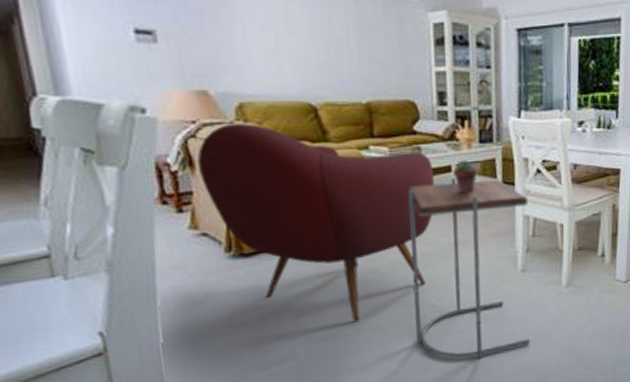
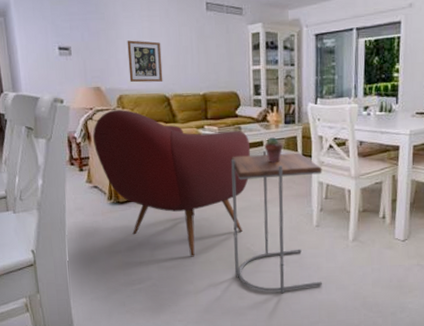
wall art: none [248,24,307,85] -> present [127,40,163,83]

